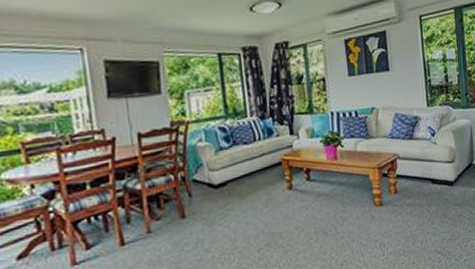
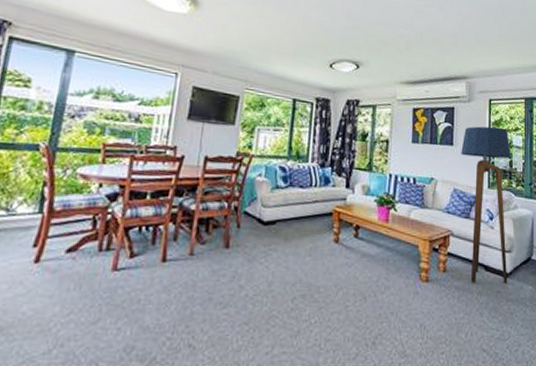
floor lamp: none [397,43,454,197] -> present [461,126,512,284]

